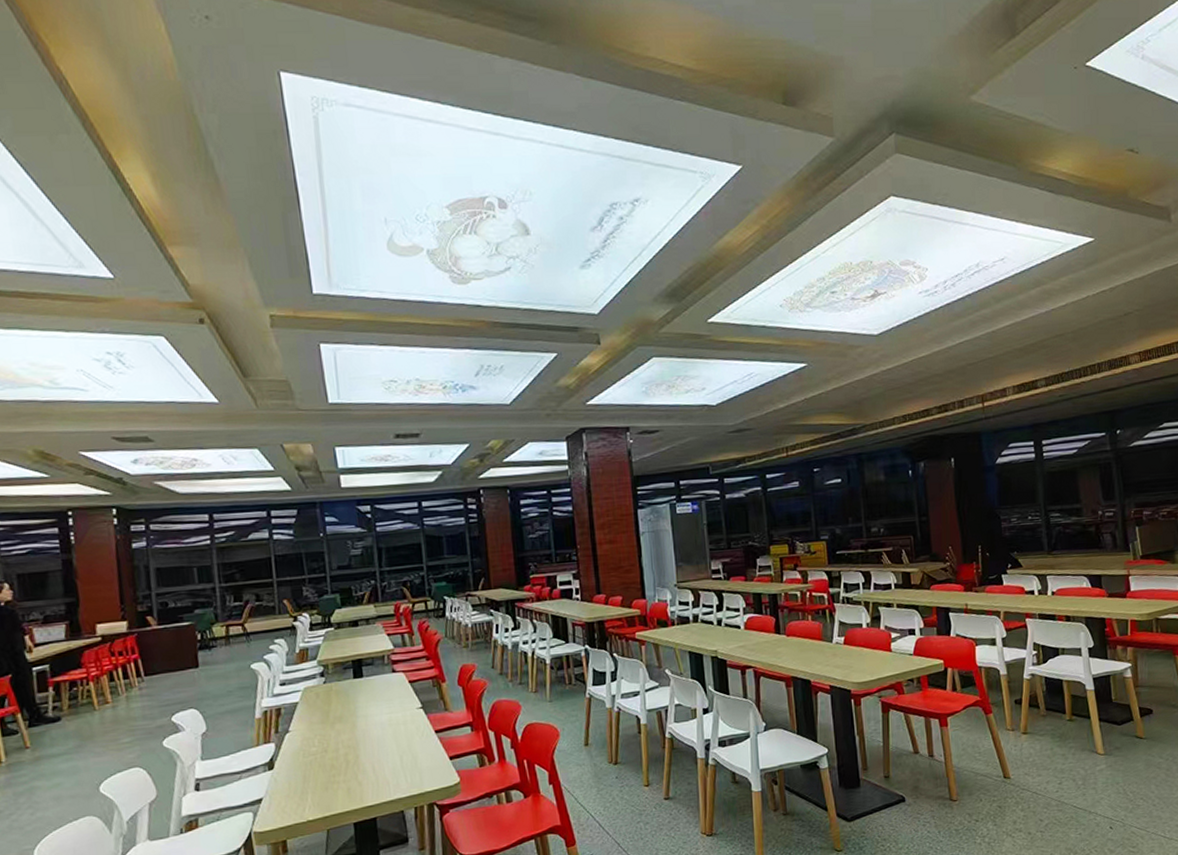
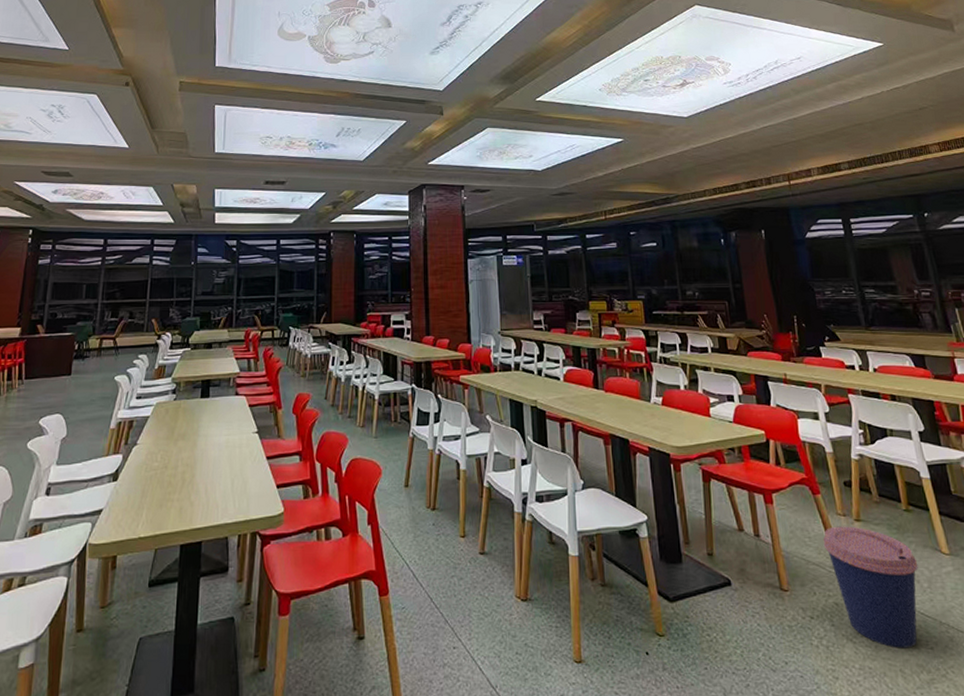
coffee cup: none [992,739,1075,838] -> present [823,526,918,648]

